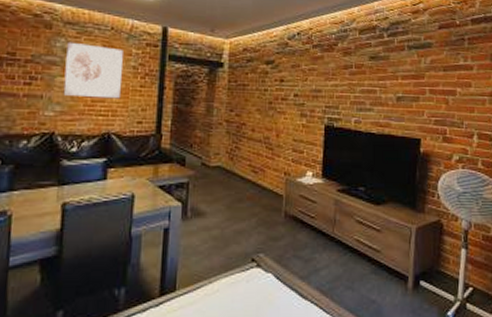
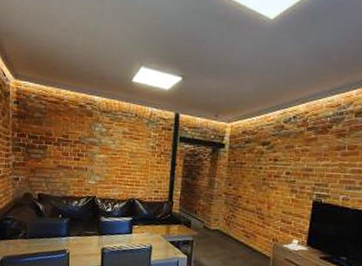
wall art: present [63,41,123,99] -> none [101,126,144,173]

